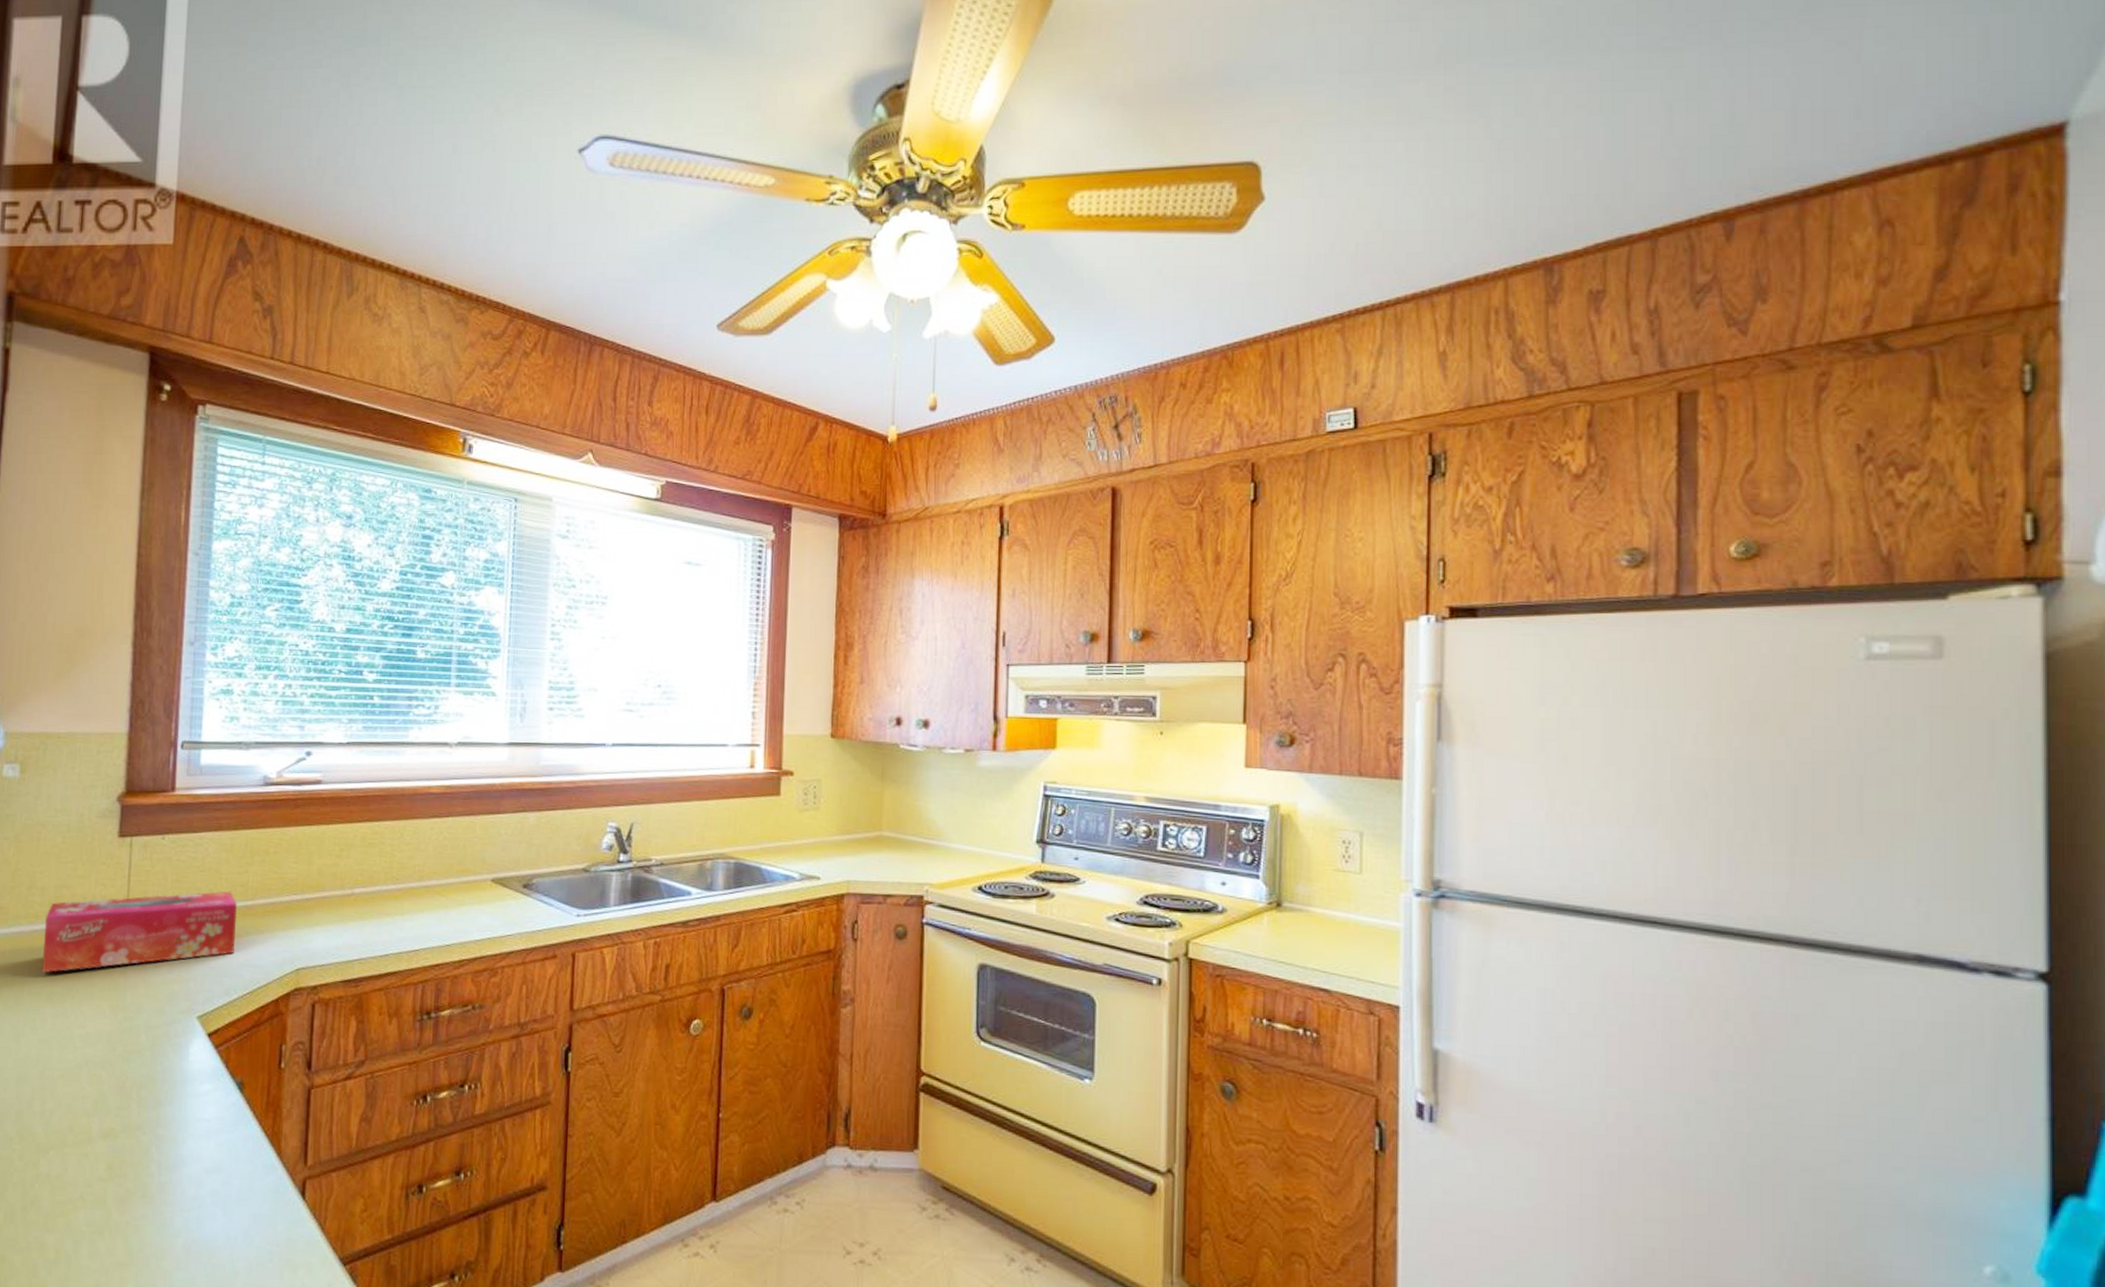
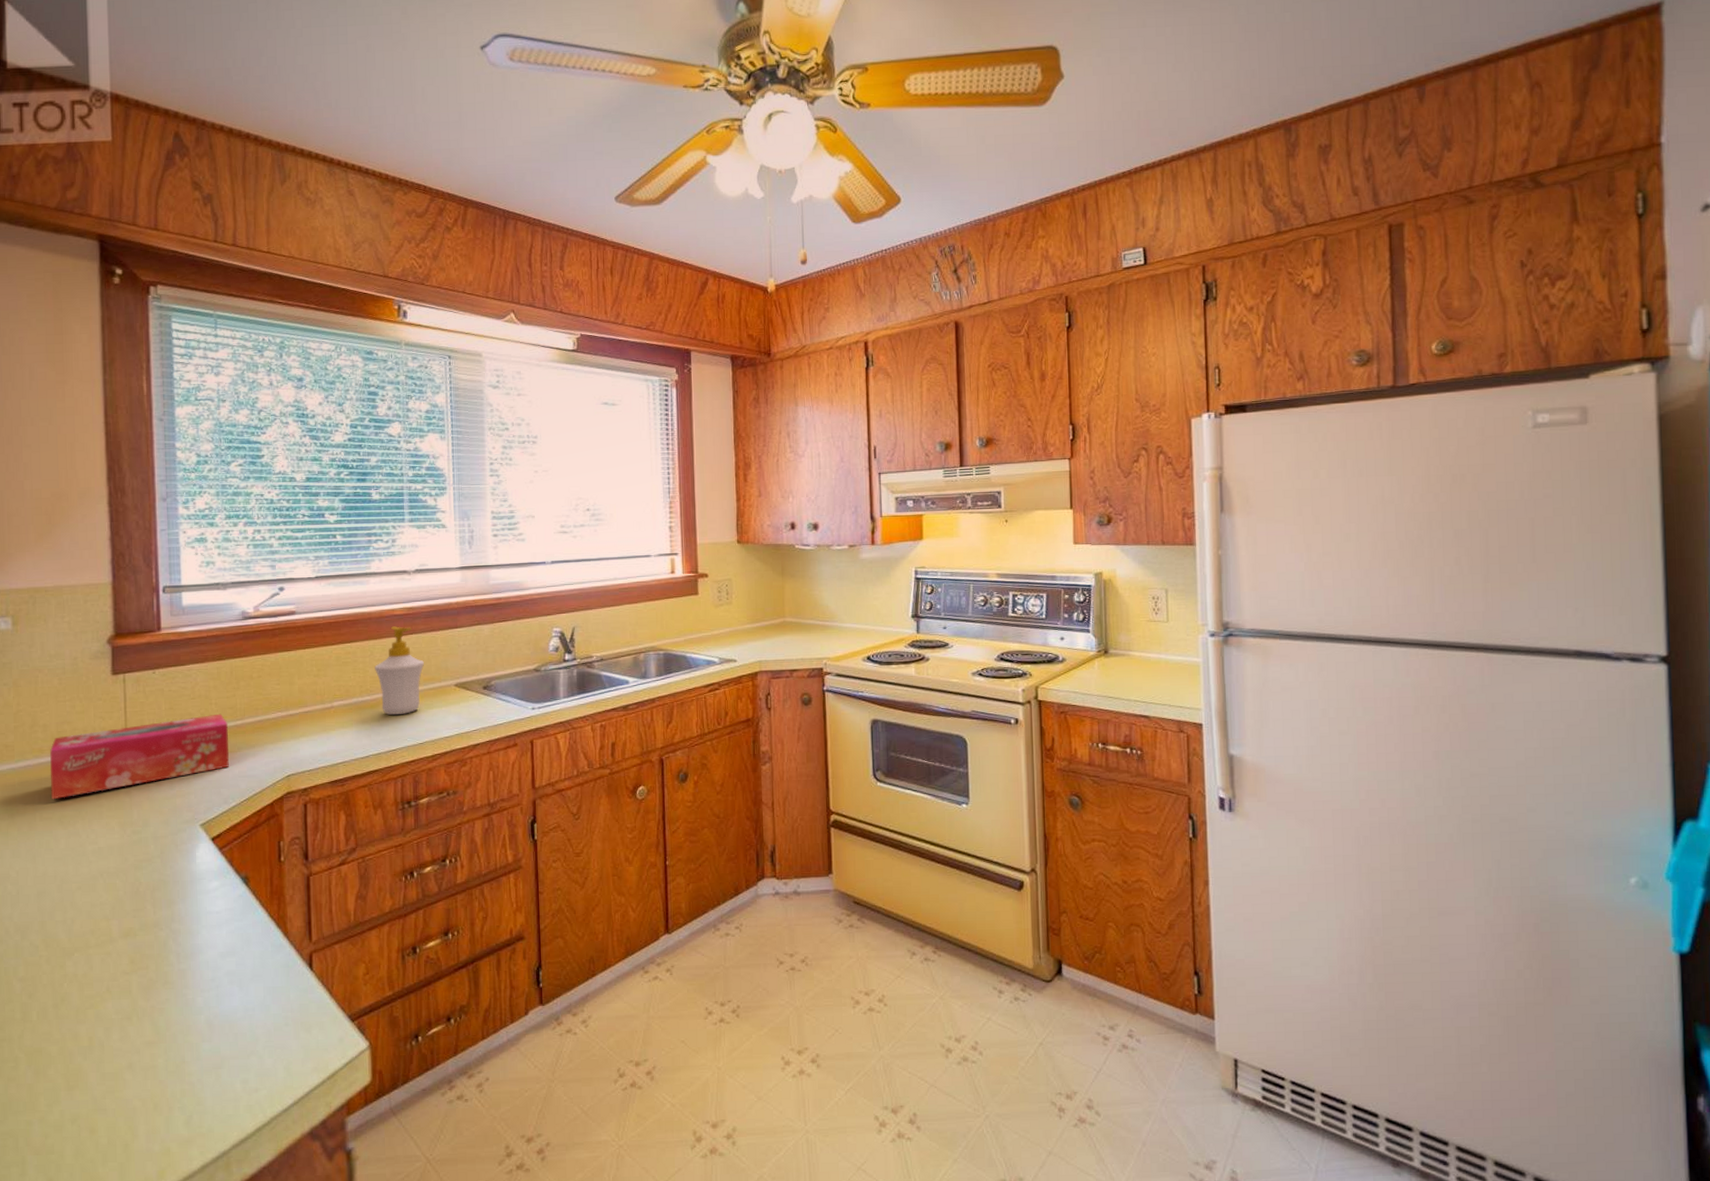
soap bottle: none [403,806,459,910] -> present [375,626,424,715]

